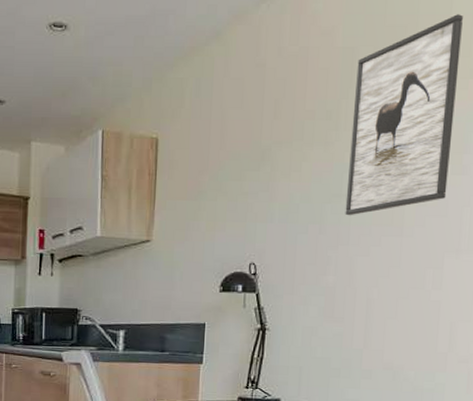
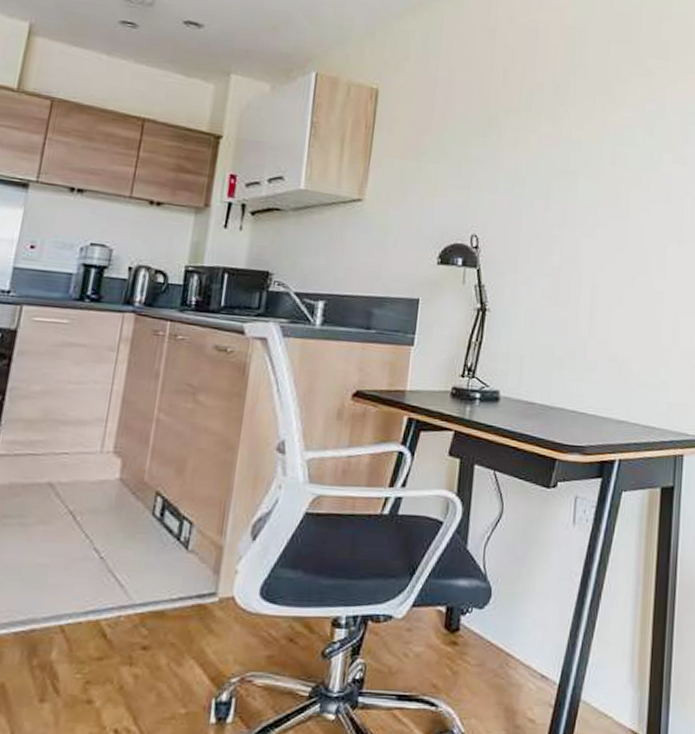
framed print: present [345,14,463,216] -> none [571,12,682,195]

